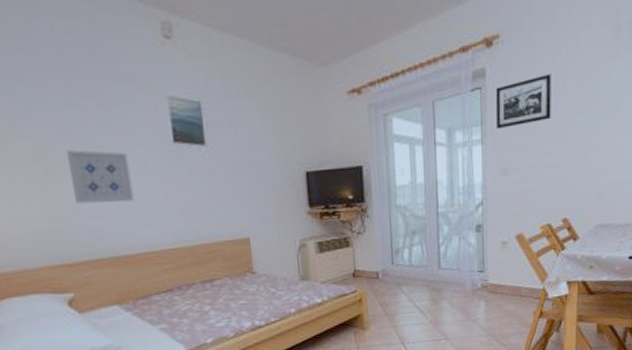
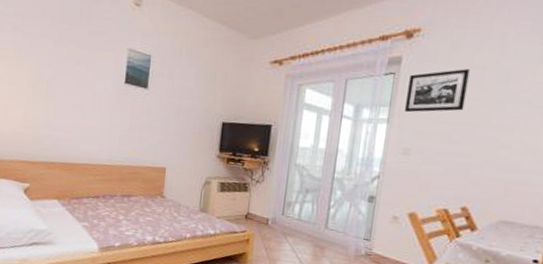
wall art: present [67,150,135,204] -> none [47,78,90,124]

